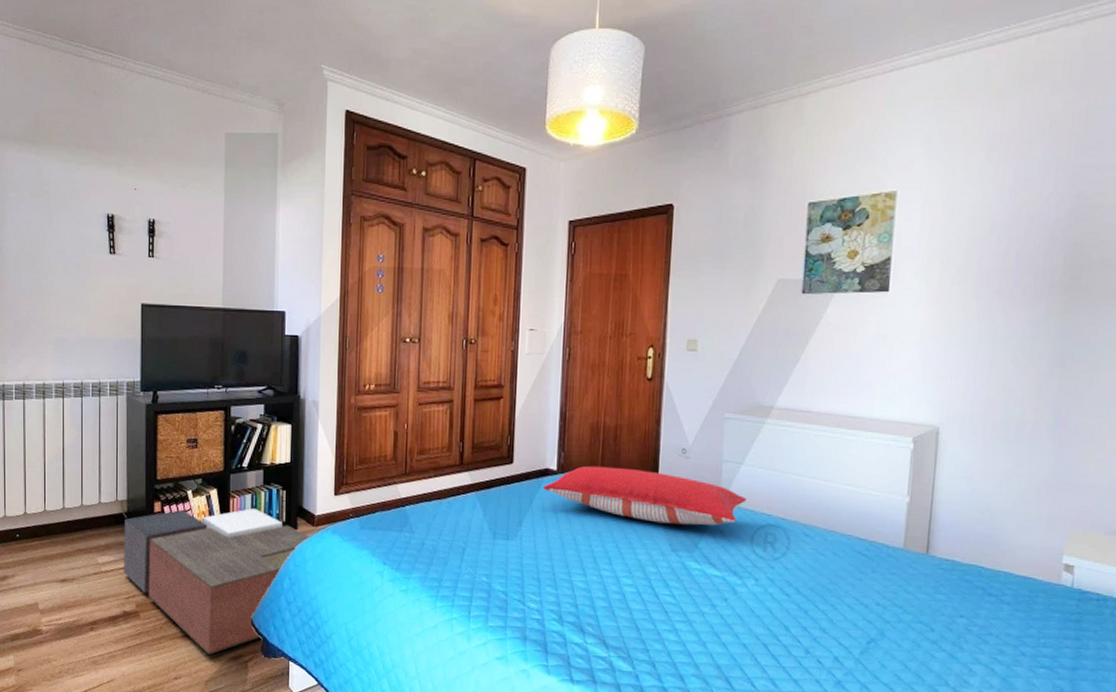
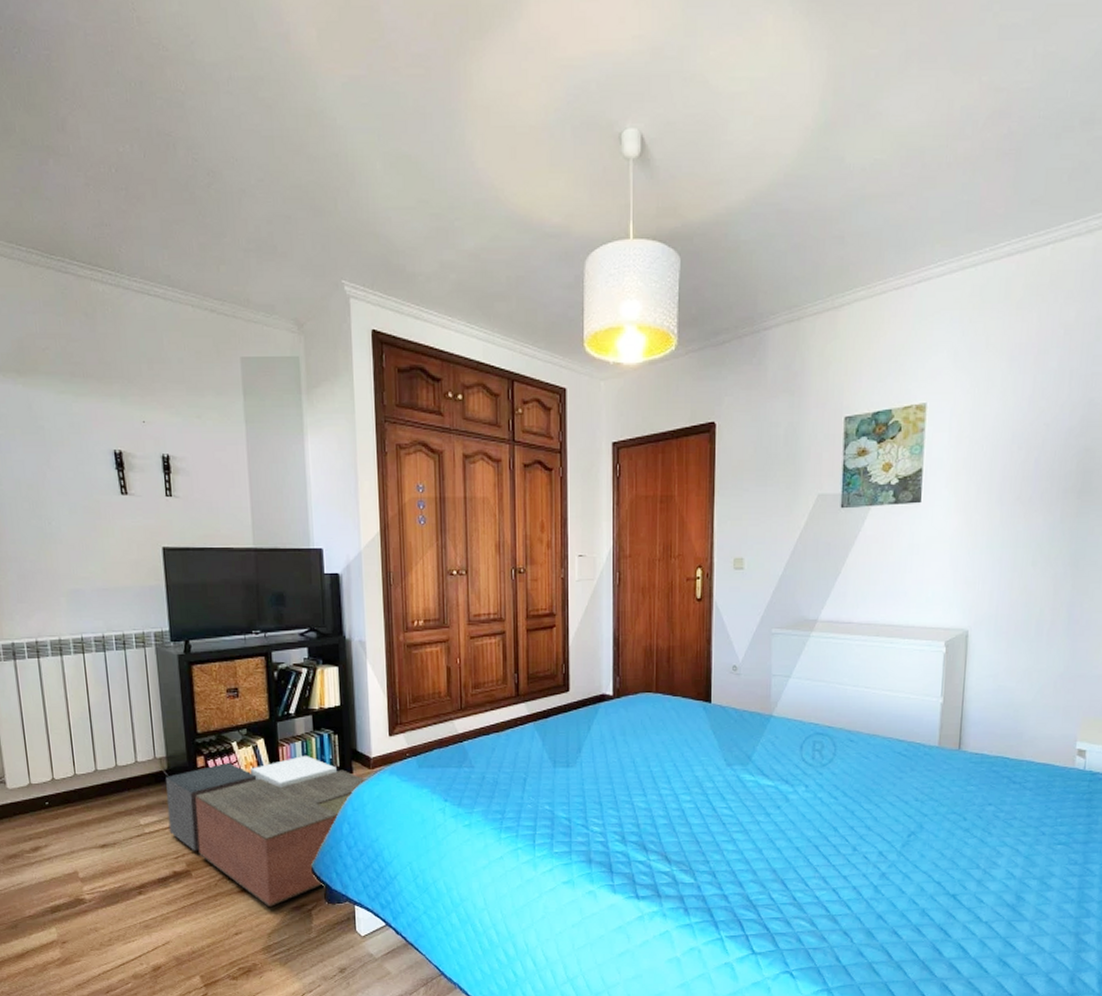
pillow: present [542,465,747,526] -> none [599,688,796,740]

